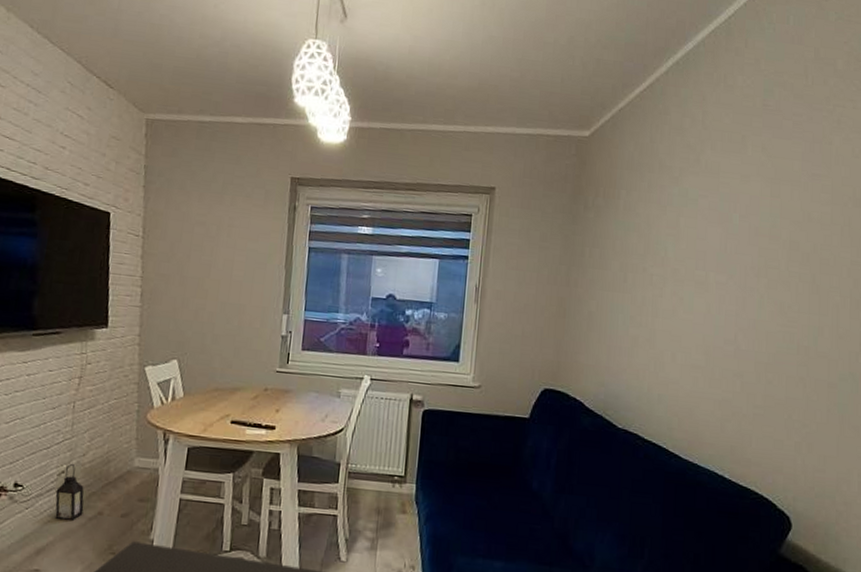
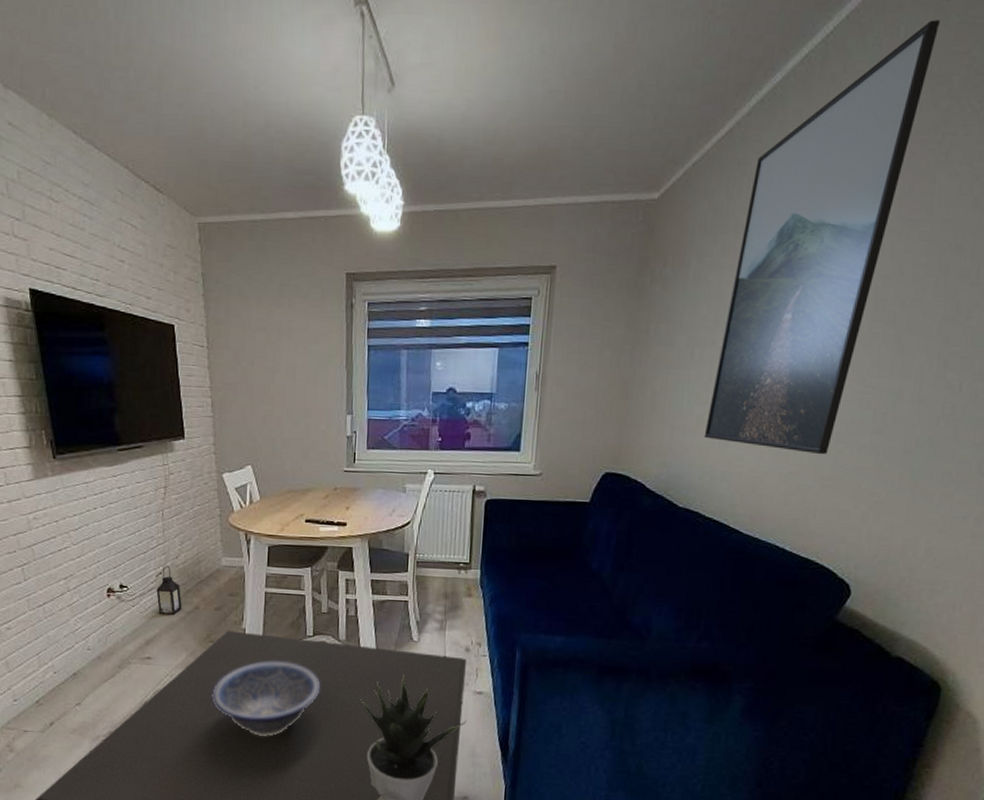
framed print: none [639,14,822,384] -> present [704,20,941,455]

